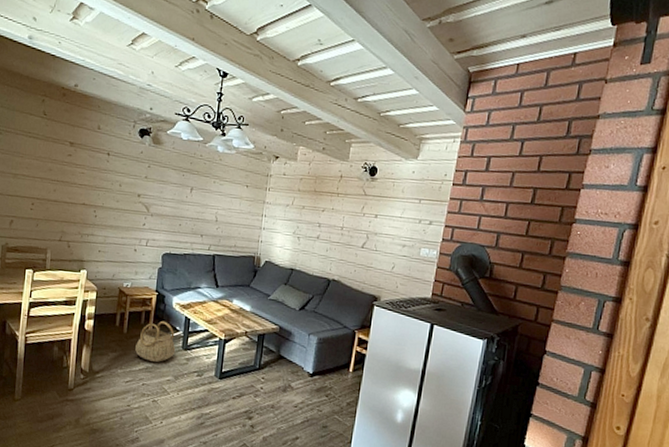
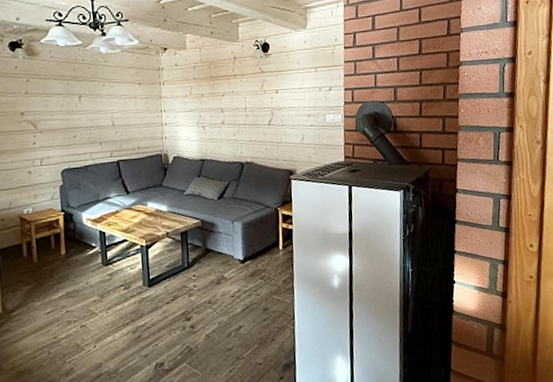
basket: present [135,320,176,363] -> none [50,240,96,286]

